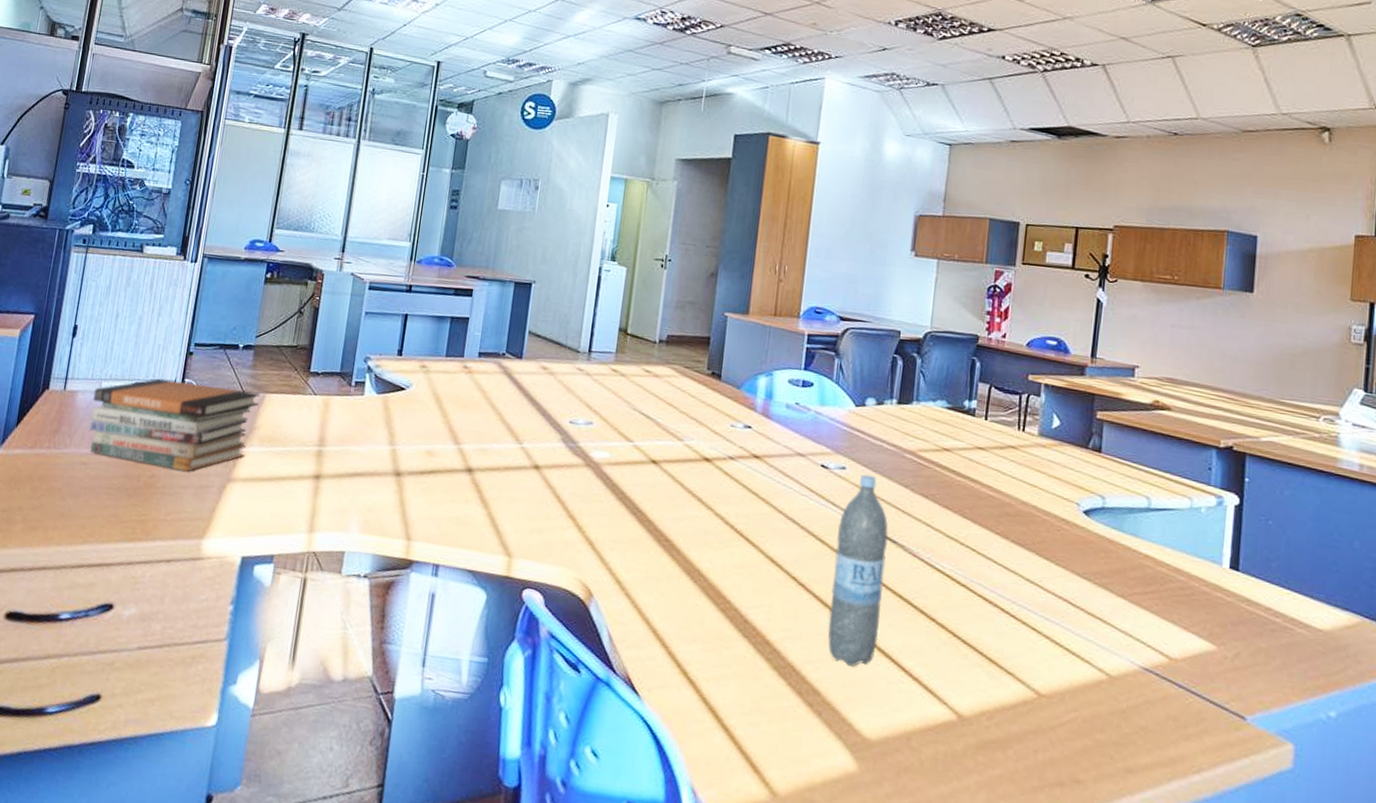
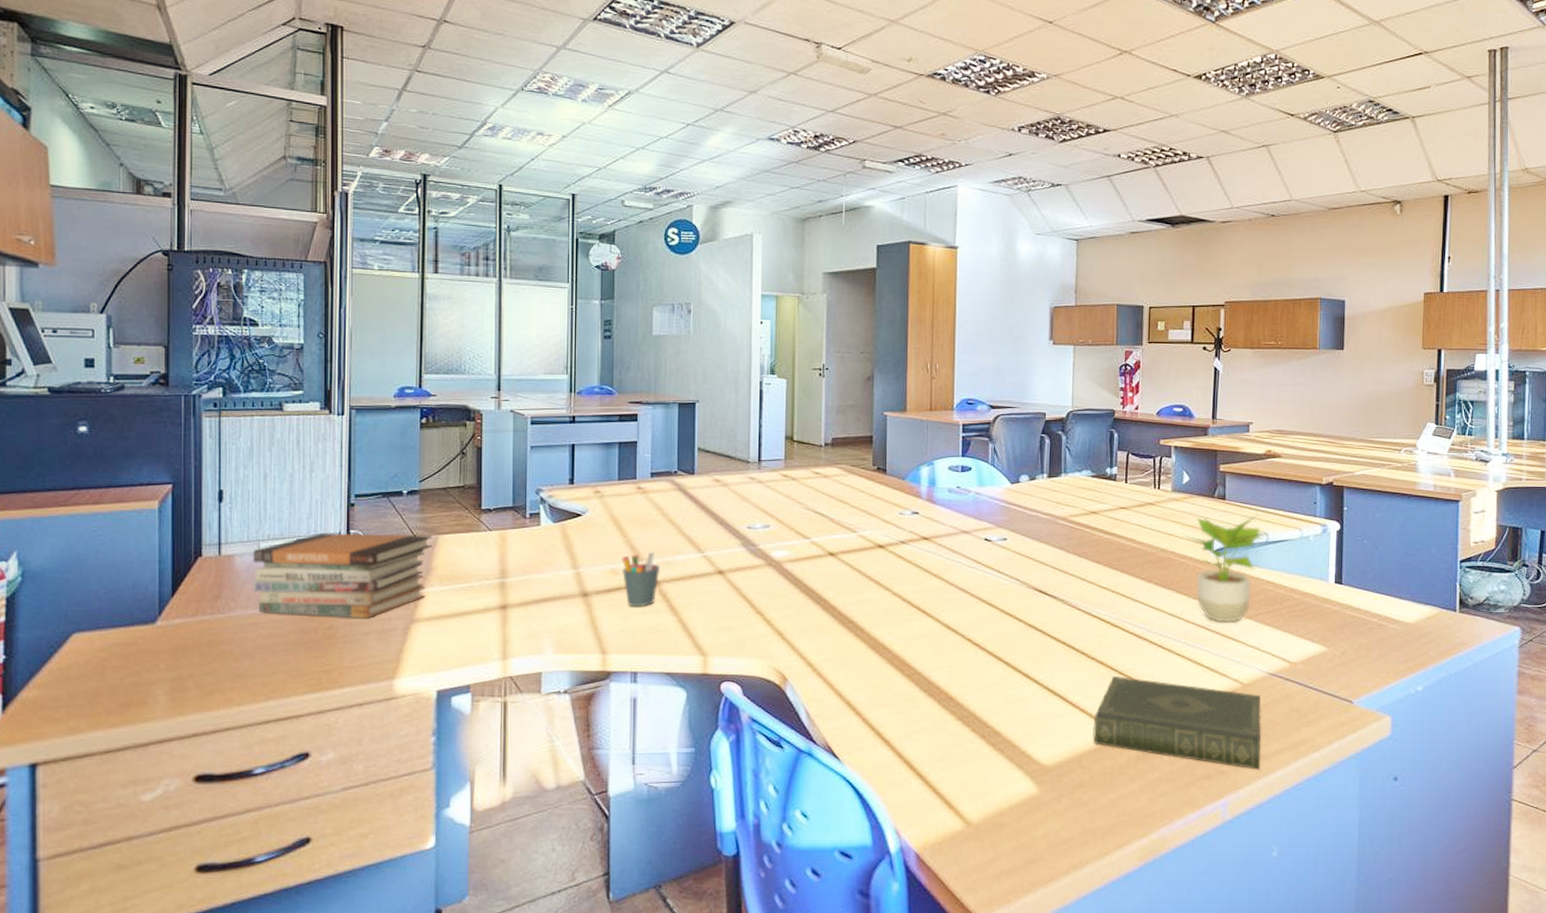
pen holder: none [437,436,477,495] -> present [621,552,661,607]
water bottle: present [828,474,888,667] -> none [1003,542,1050,707]
book: none [926,643,1131,786] -> present [1093,675,1262,770]
potted plant: none [1049,469,1151,600] -> present [1183,514,1269,623]

